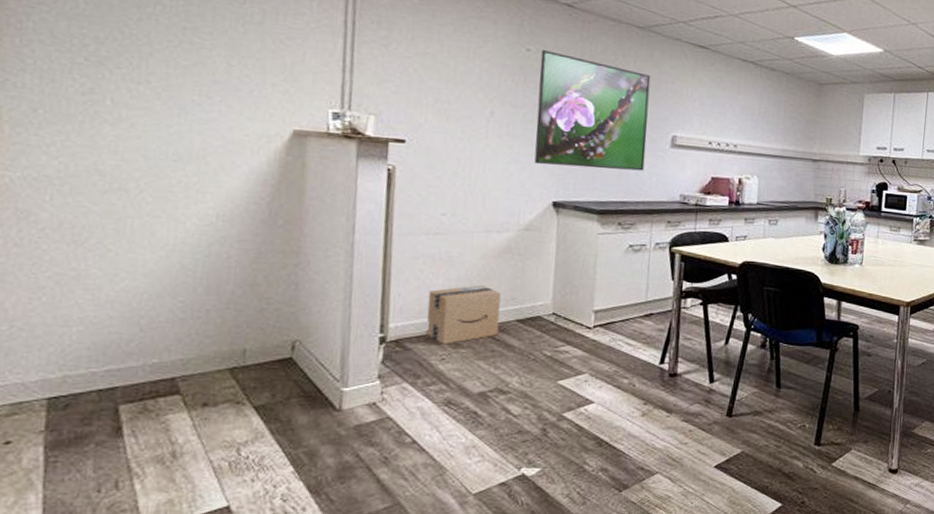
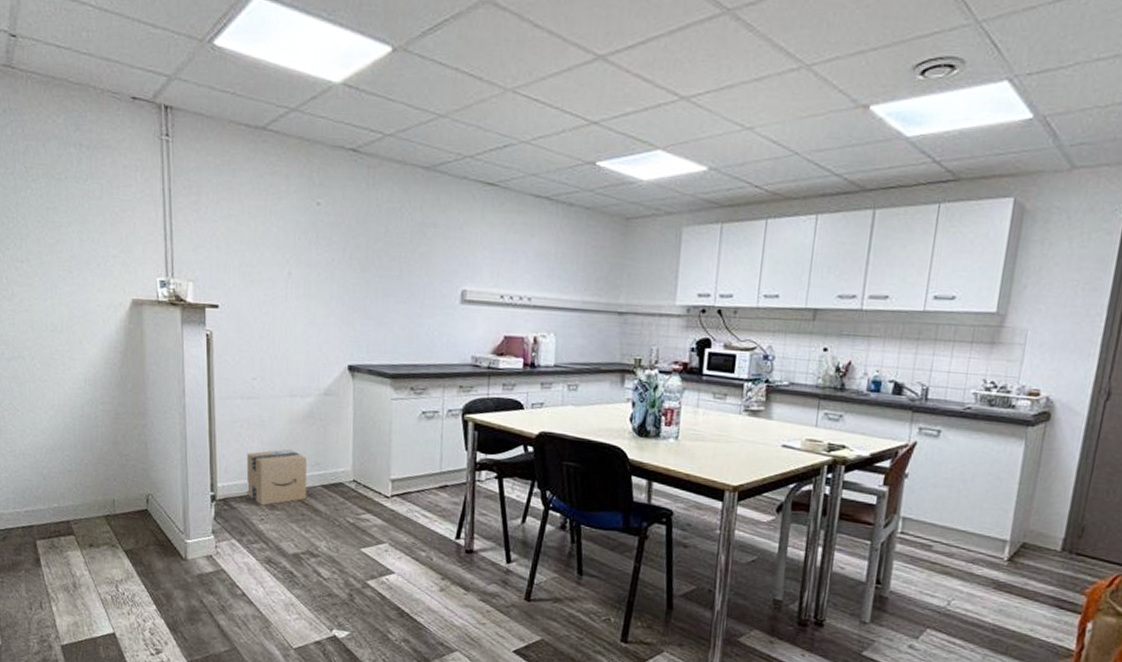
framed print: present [534,50,651,171] -> none [329,203,438,331]

